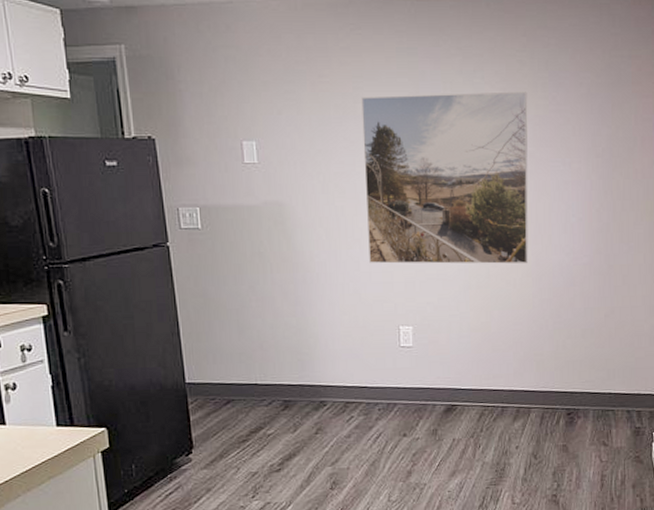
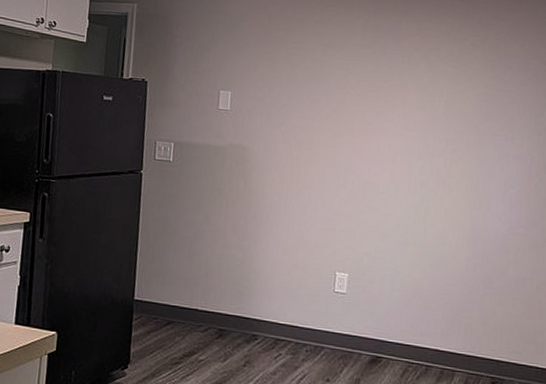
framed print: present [361,91,529,264] -> none [316,62,478,228]

